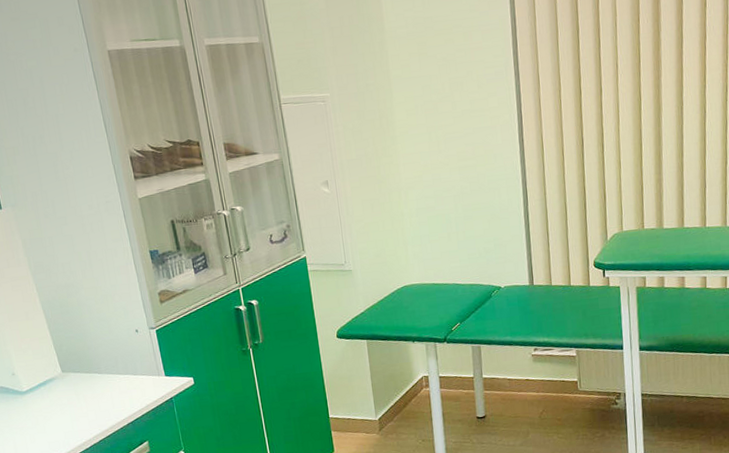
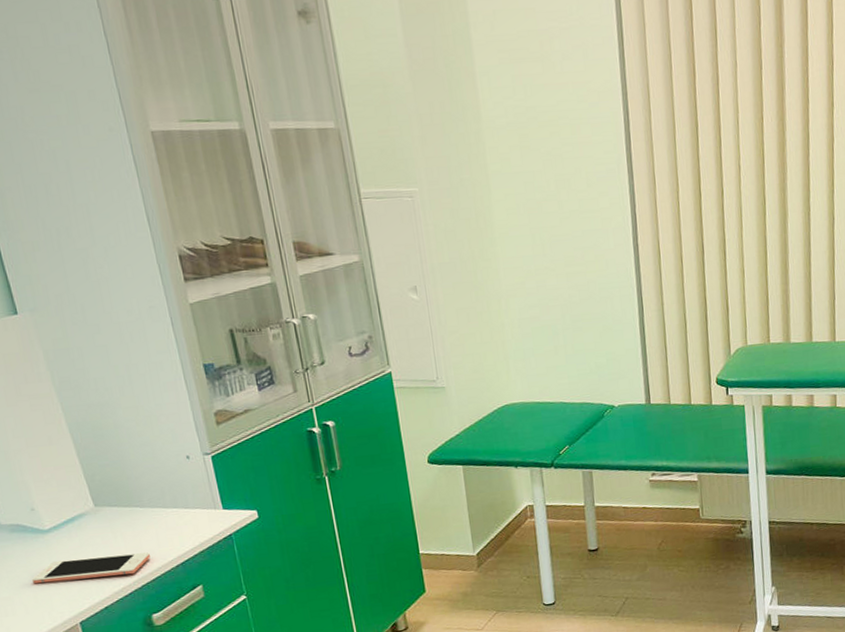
cell phone: none [13,412,106,437] -> present [32,552,150,584]

